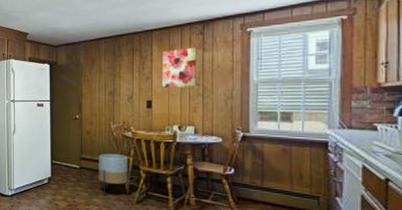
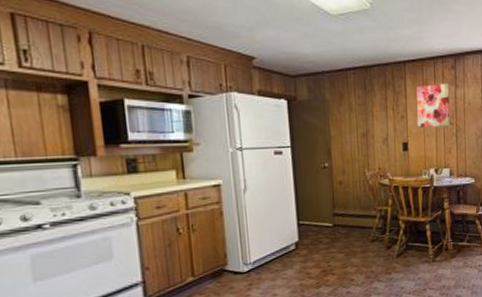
planter: present [99,153,129,196] -> none [354,205,389,254]

